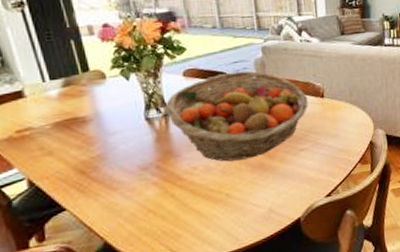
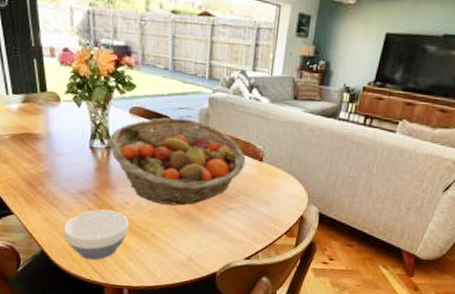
bowl: none [127,179,201,240] -> present [64,209,129,261]

